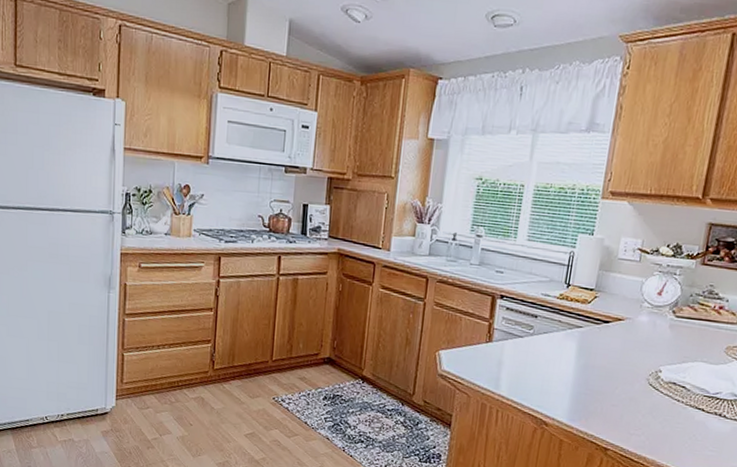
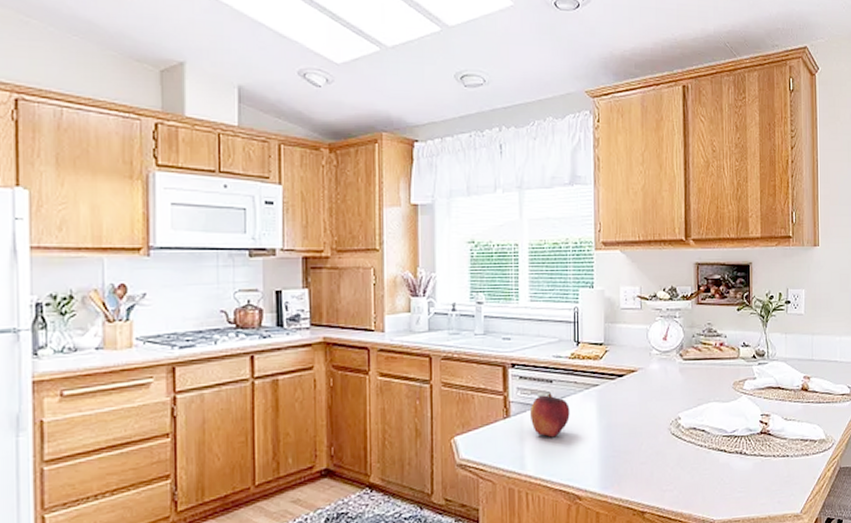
fruit: none [510,327,551,367] -> present [529,393,570,438]

